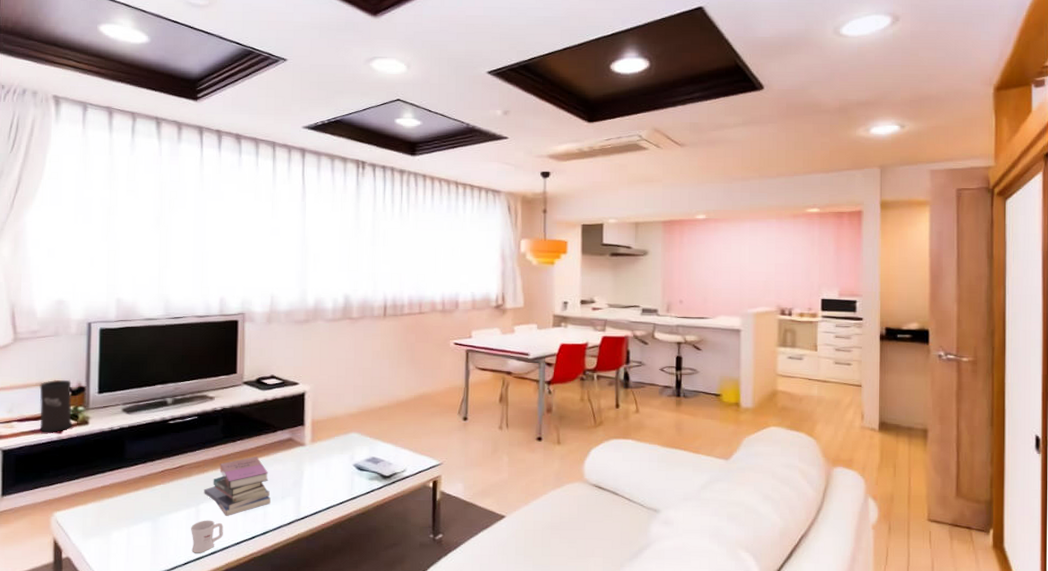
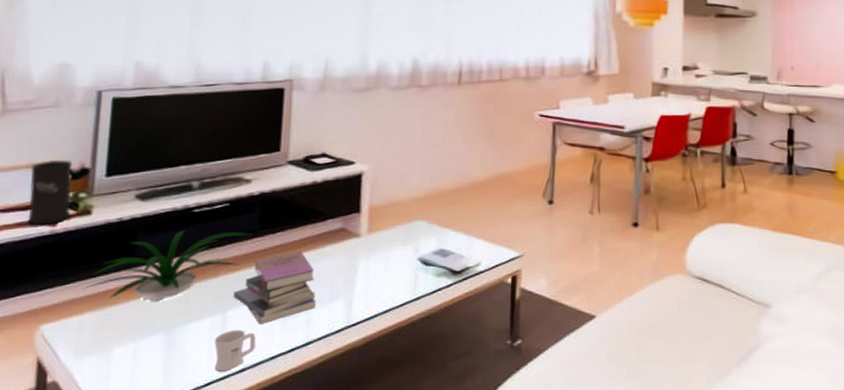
plant: none [85,438,217,495] -> present [82,230,252,301]

